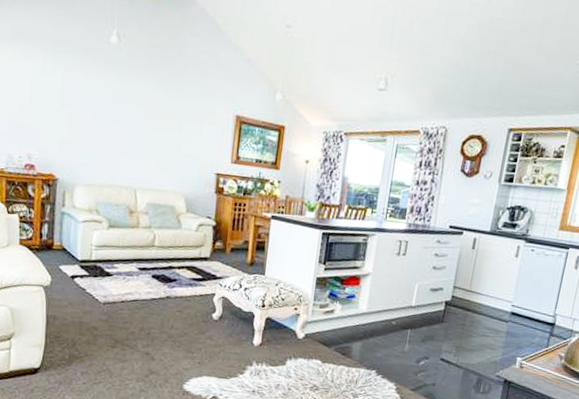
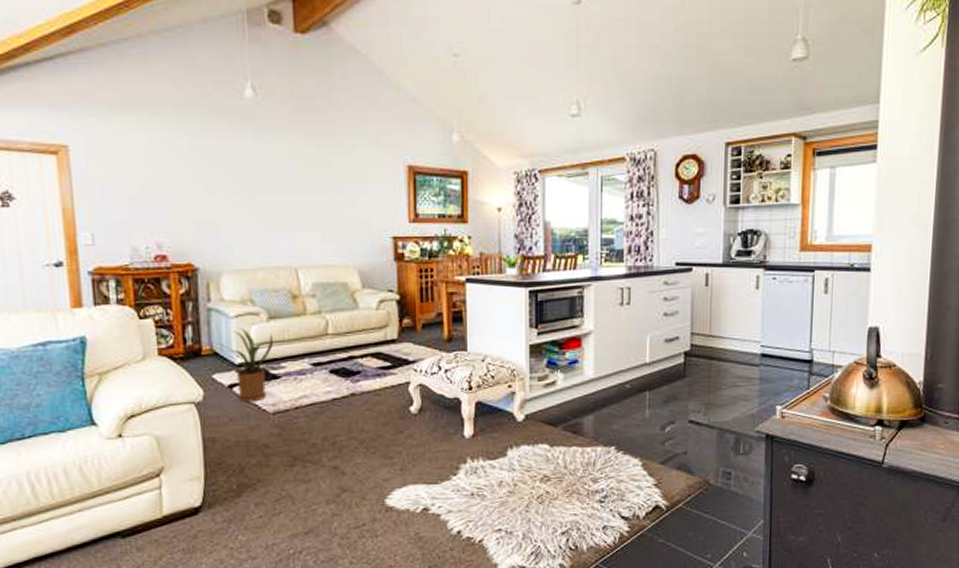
house plant: none [66,232,111,292] -> present [219,328,277,402]

